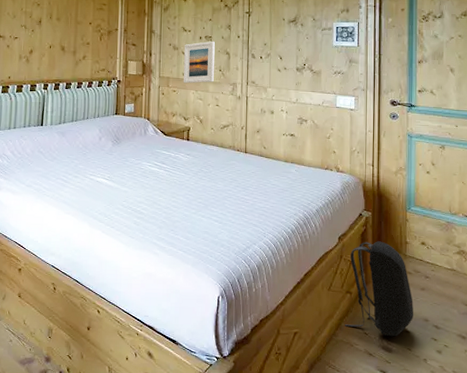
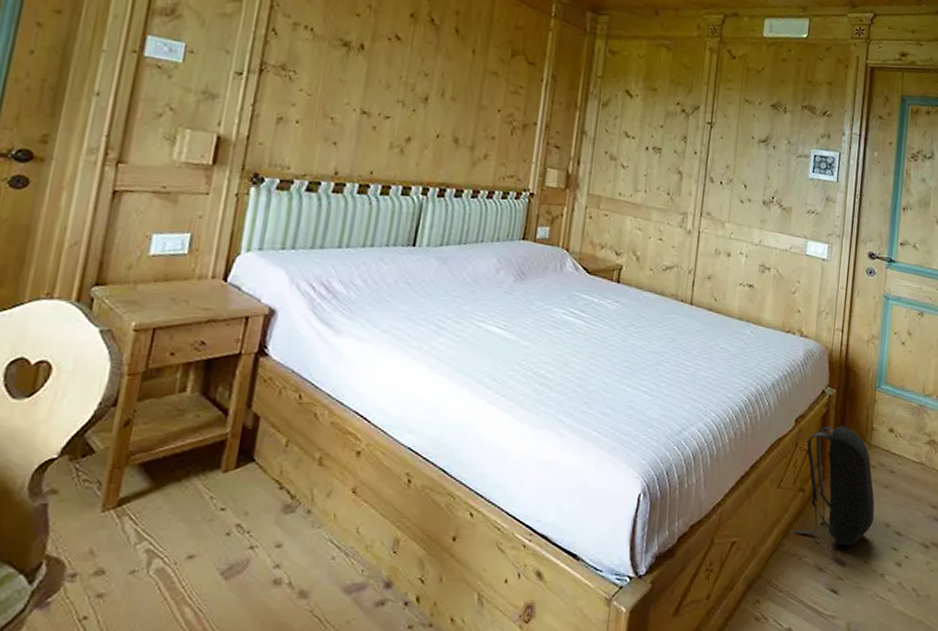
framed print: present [183,41,215,84] -> none [618,154,665,209]

